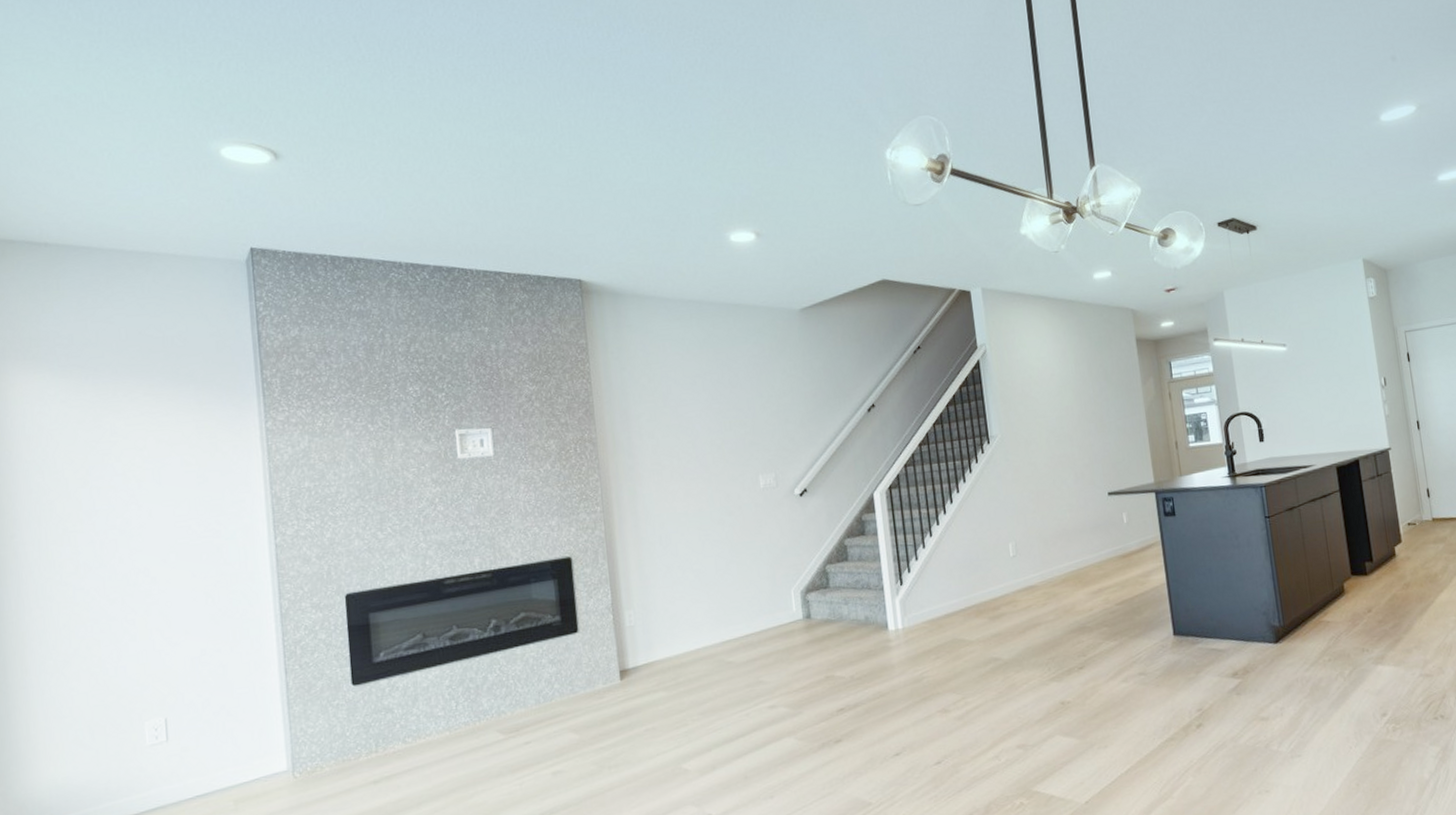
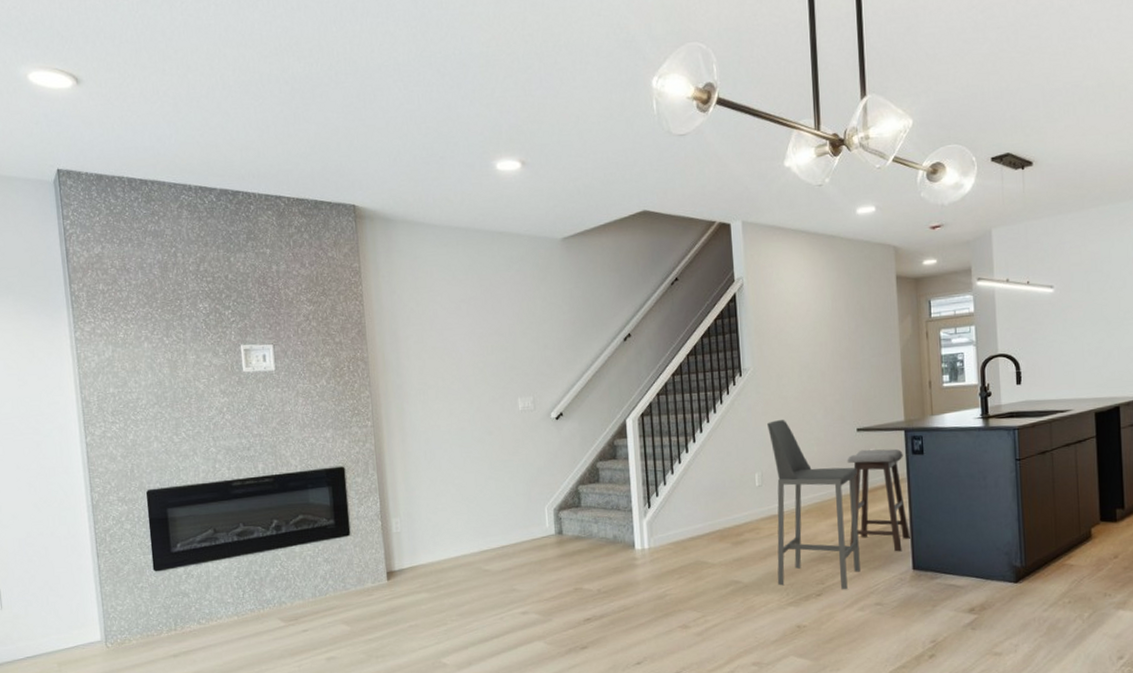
bar stool: none [1018,487,1122,661] -> present [767,420,861,590]
bar stool: none [1100,511,1169,618] -> present [847,448,910,552]

